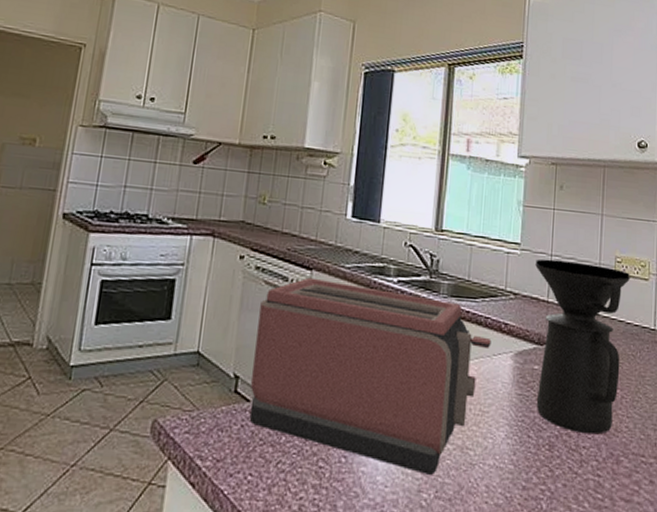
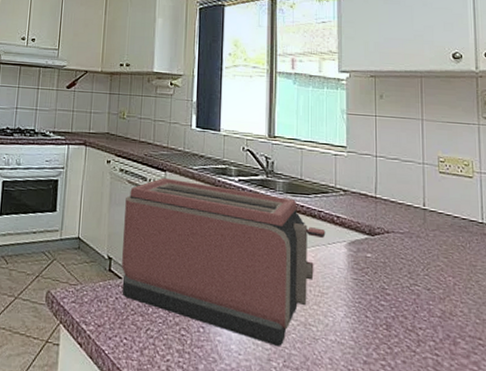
coffee maker: present [535,259,630,435] -> none [362,159,454,318]

